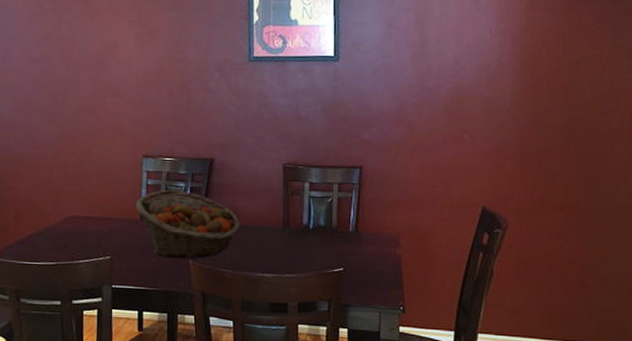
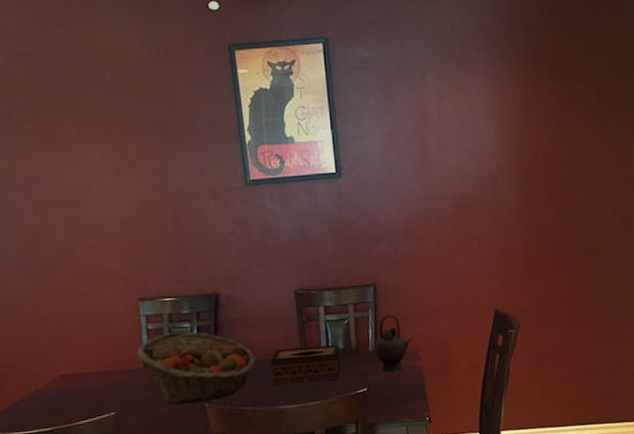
tissue box: none [253,218,321,256] -> present [270,345,341,385]
teapot: none [355,197,393,255] -> present [374,314,412,372]

